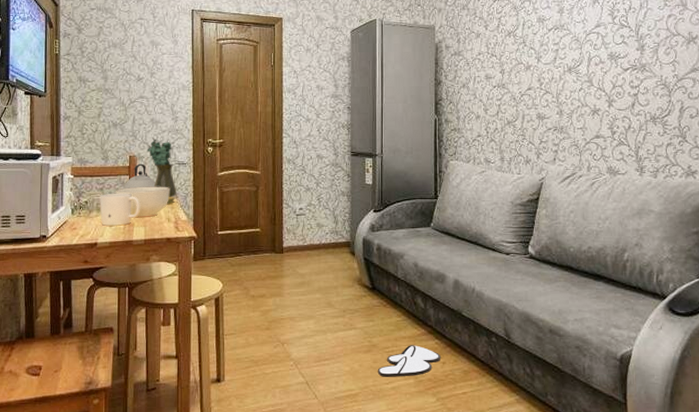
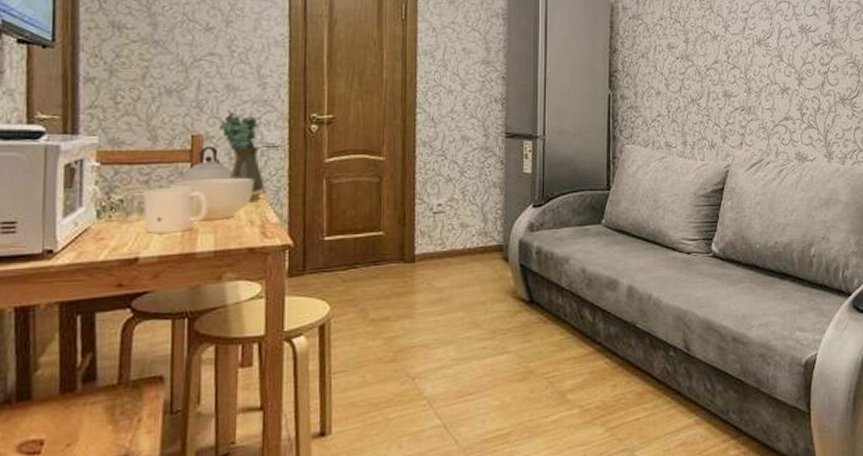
slippers: present [377,345,440,377] -> none [534,367,611,409]

